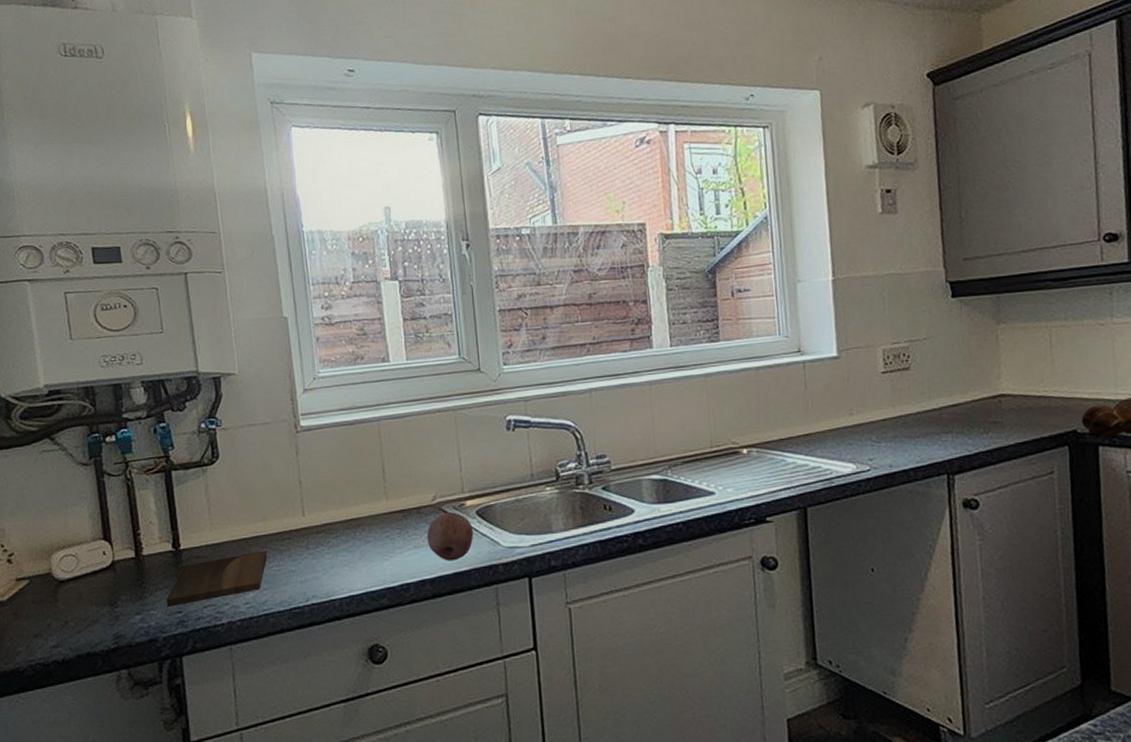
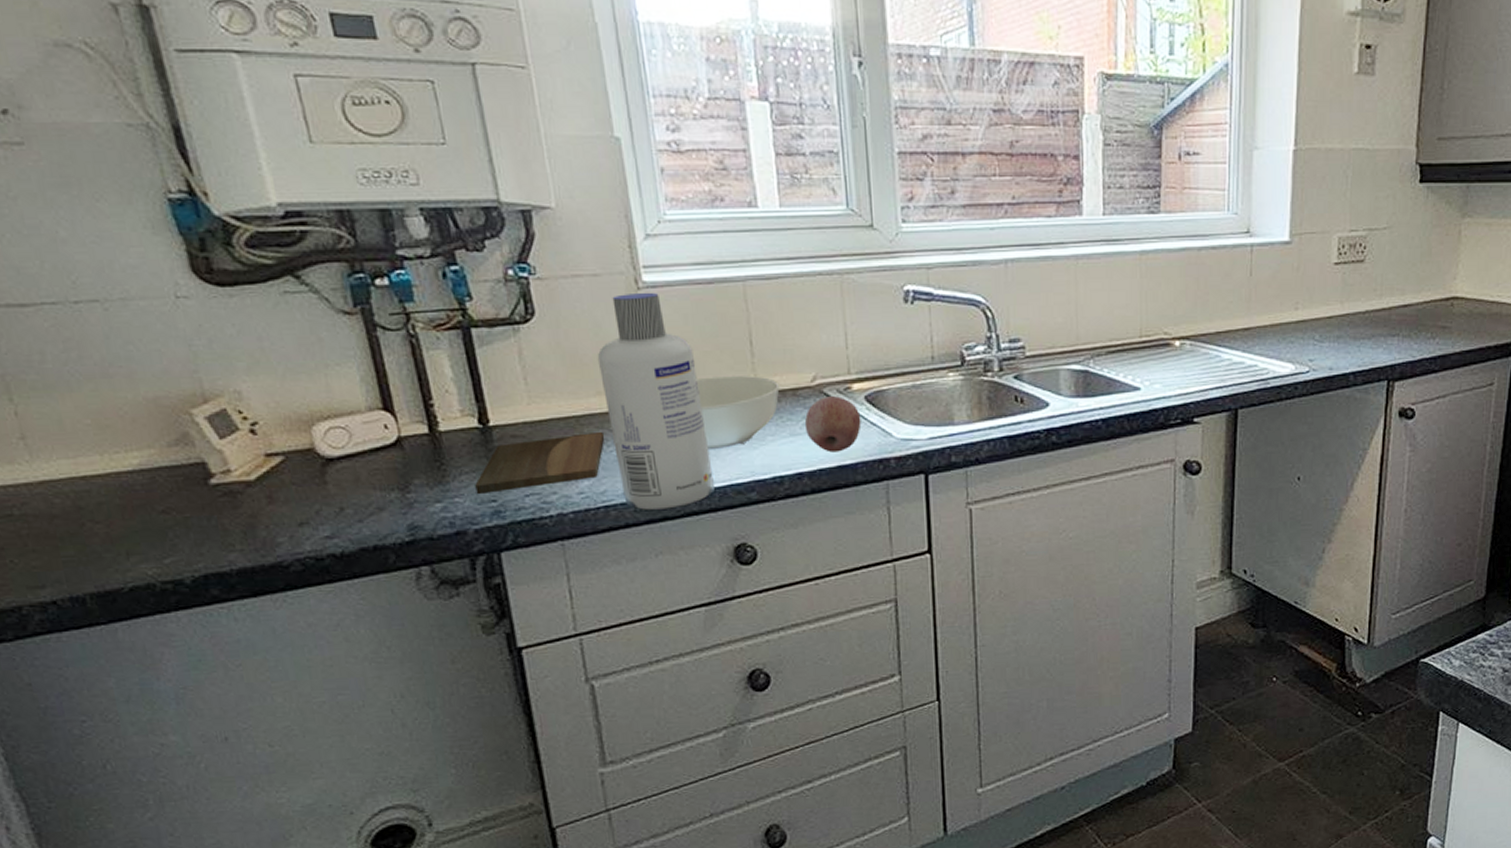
screw cap bottle: none [264,434,354,617] -> present [597,292,716,510]
bowl: none [341,498,407,563] -> present [697,376,780,451]

